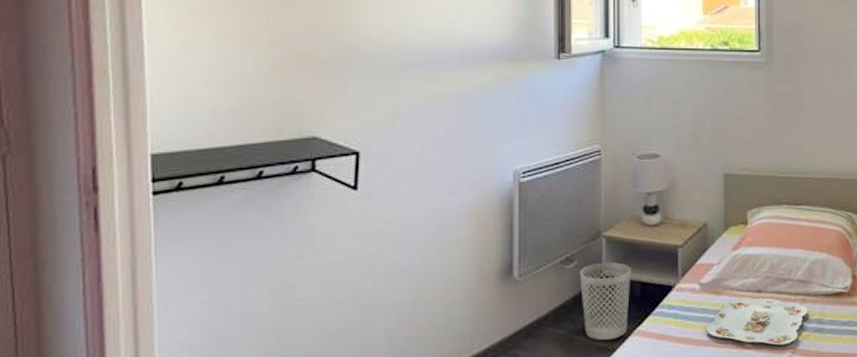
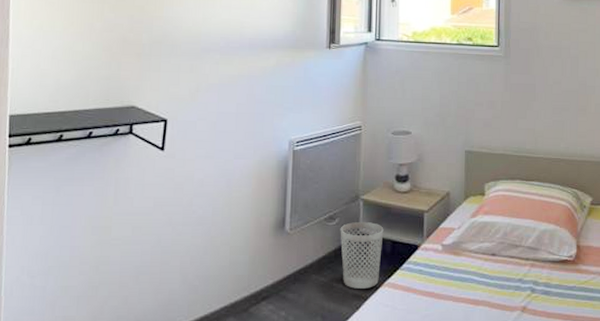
serving tray: present [706,297,808,346] -> none [446,259,536,304]

